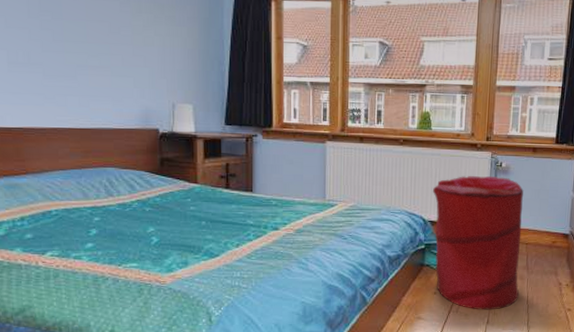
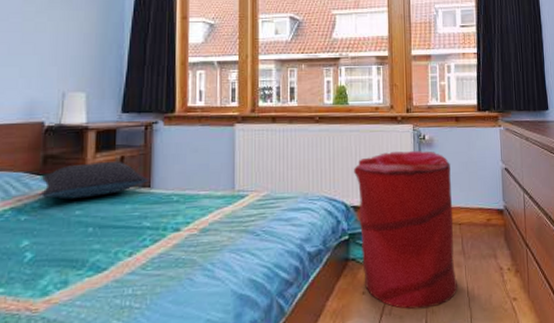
pillow: none [159,166,251,197] -> present [40,160,149,200]

